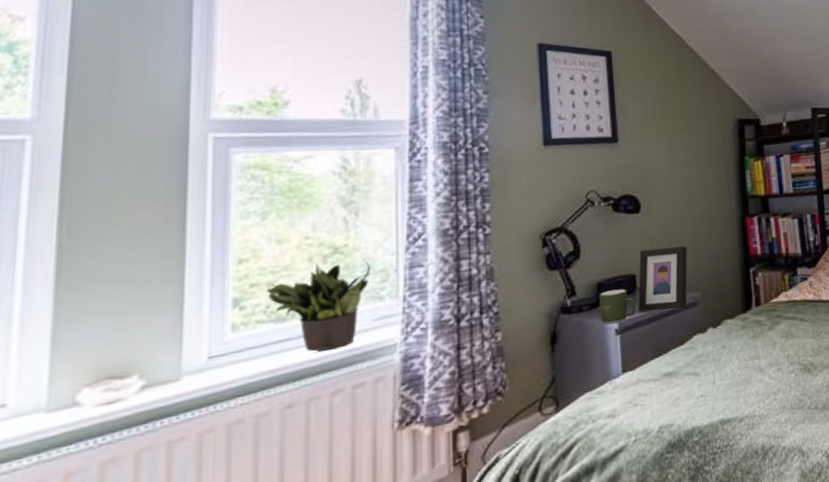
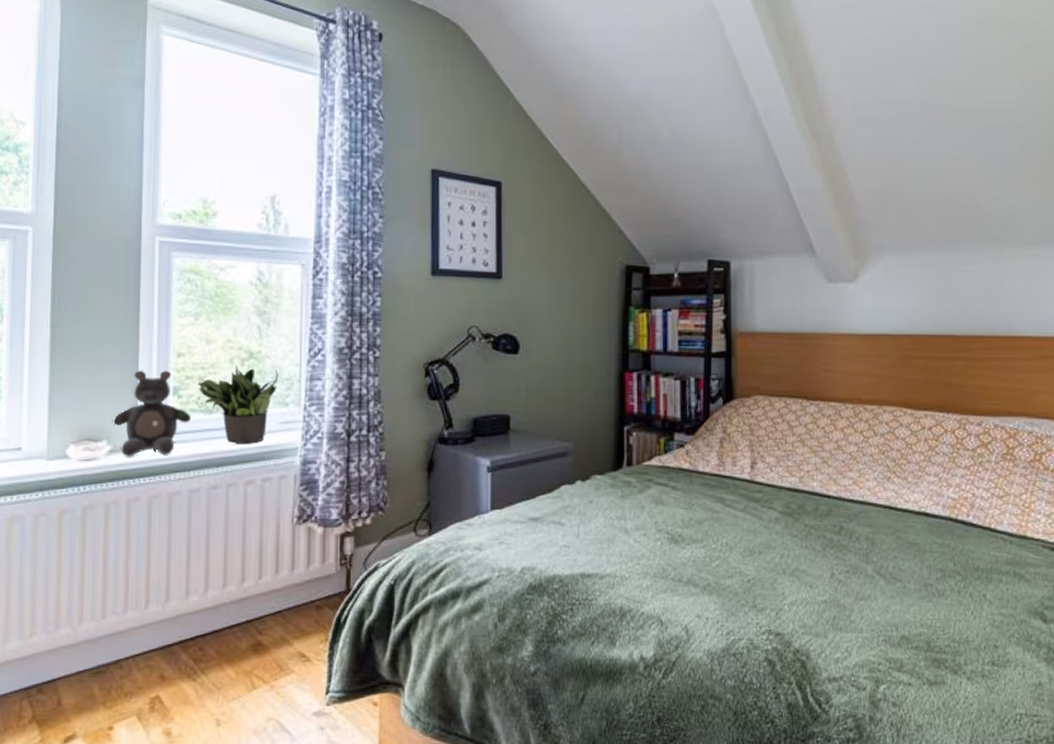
stuffed animal: none [146,280,259,389] -> present [112,370,192,456]
mug: present [599,288,636,324] -> none [474,428,508,461]
picture frame: present [637,246,688,312] -> none [509,392,563,456]

